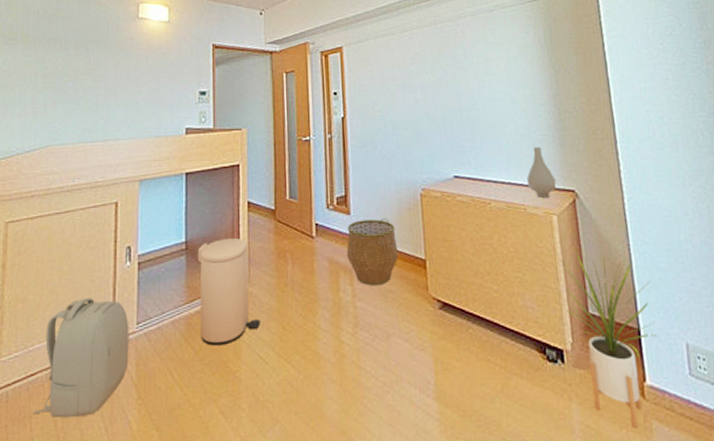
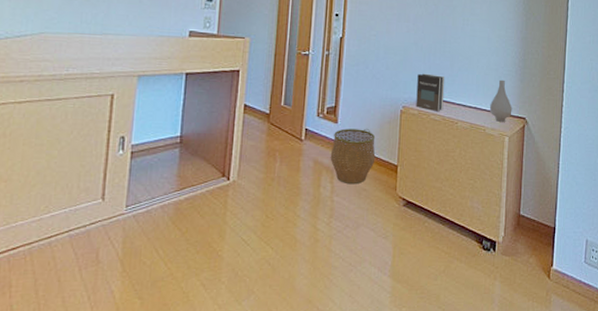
backpack: present [33,298,129,419] -> none [13,181,118,288]
pedal bin: present [197,237,260,346] -> none [188,135,246,228]
books: none [434,148,471,193] -> present [416,73,445,112]
house plant: present [559,253,660,428] -> none [502,168,570,300]

